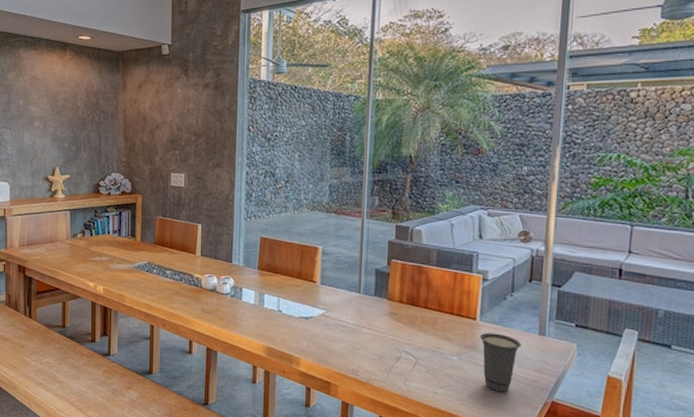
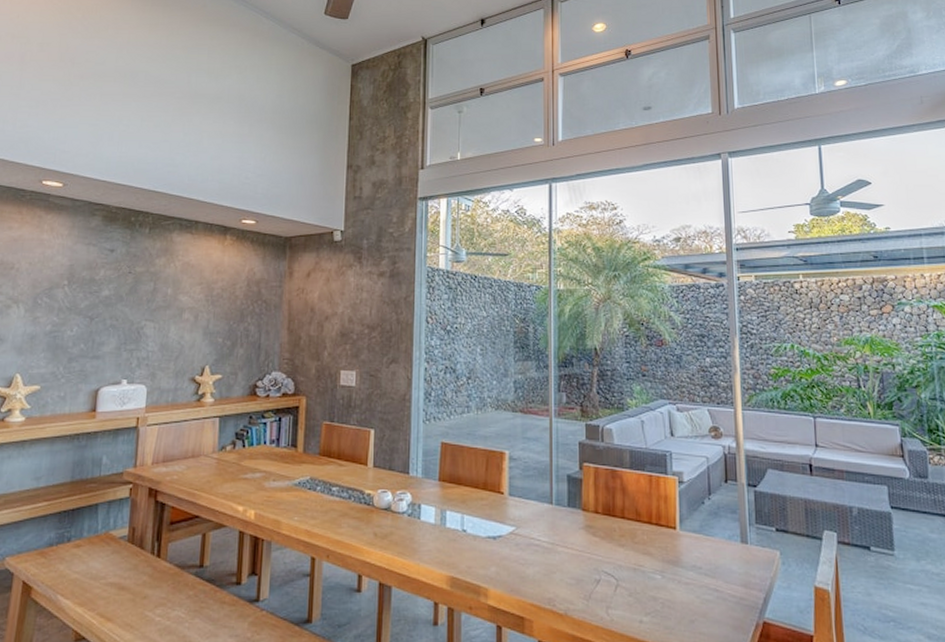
cup: present [480,332,521,393] -> none [682,543,725,615]

